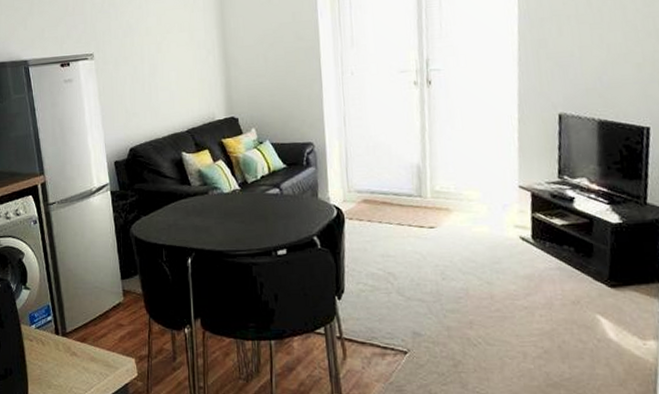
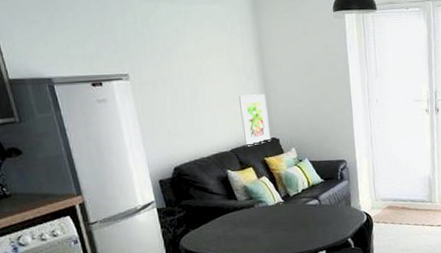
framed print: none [197,69,230,127] -> present [238,94,271,147]

